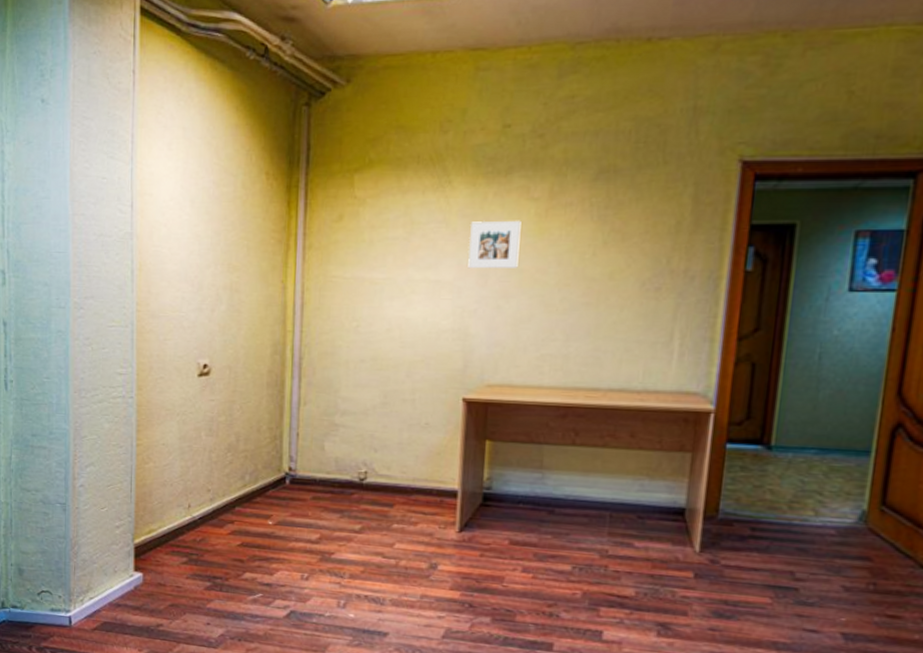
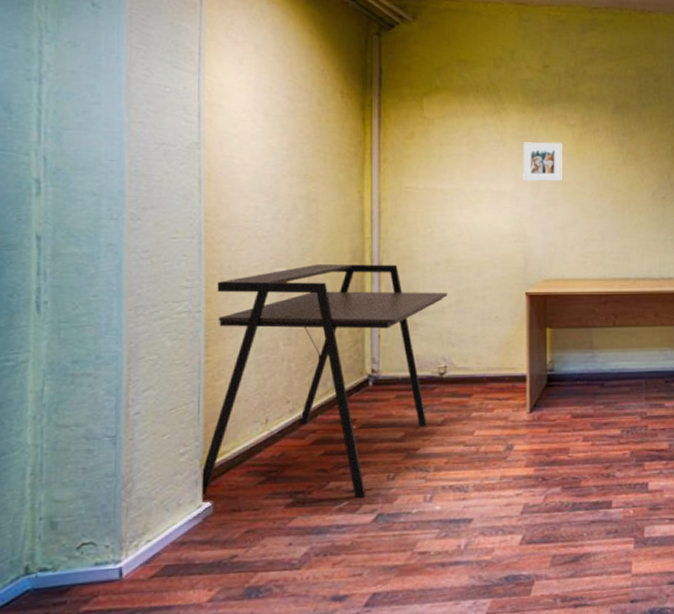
desk: none [132,357,373,593] -> present [201,264,448,499]

